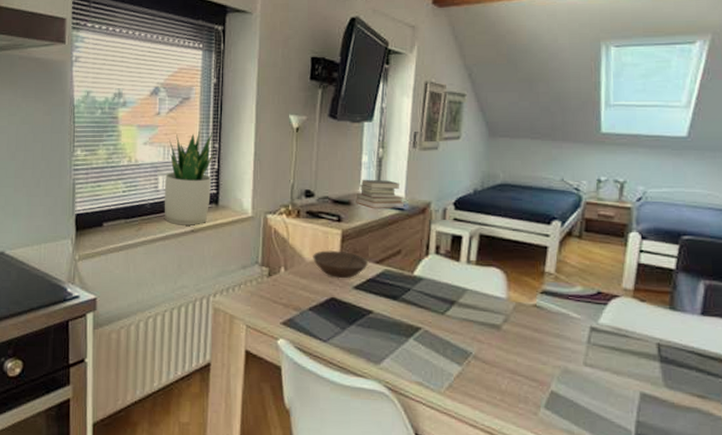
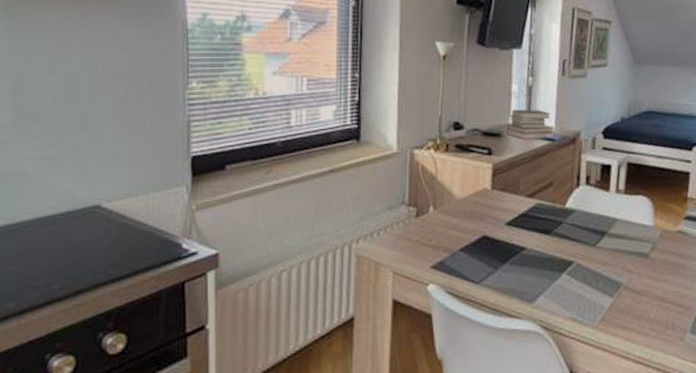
planter: present [164,131,216,226] -> none [297,59,356,165]
bowl: present [313,250,369,278] -> none [463,185,521,214]

